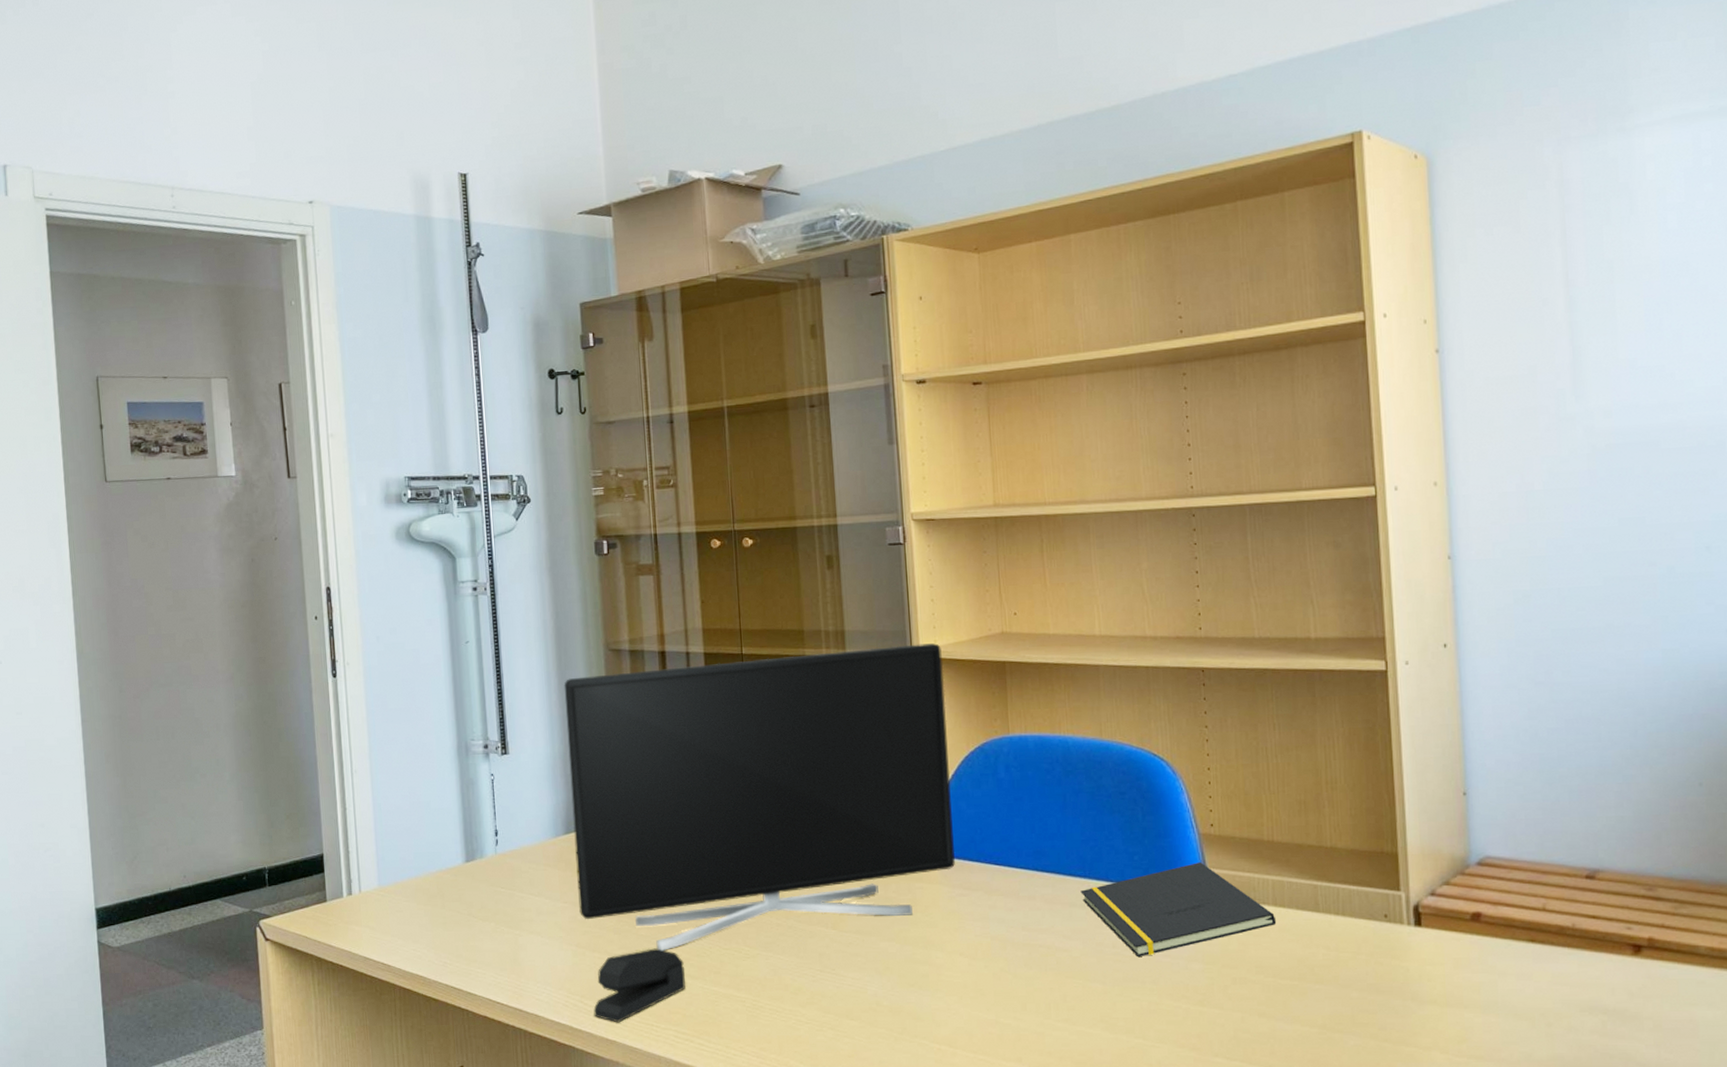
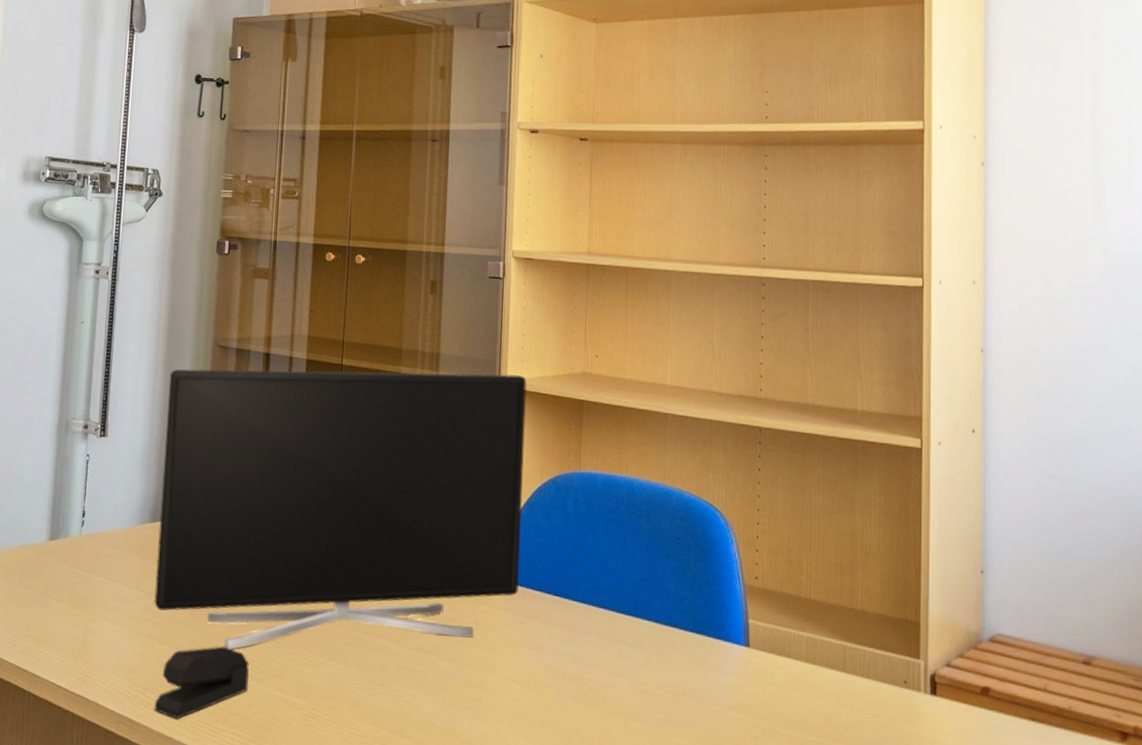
notepad: present [1080,862,1277,958] -> none [631,613,808,701]

